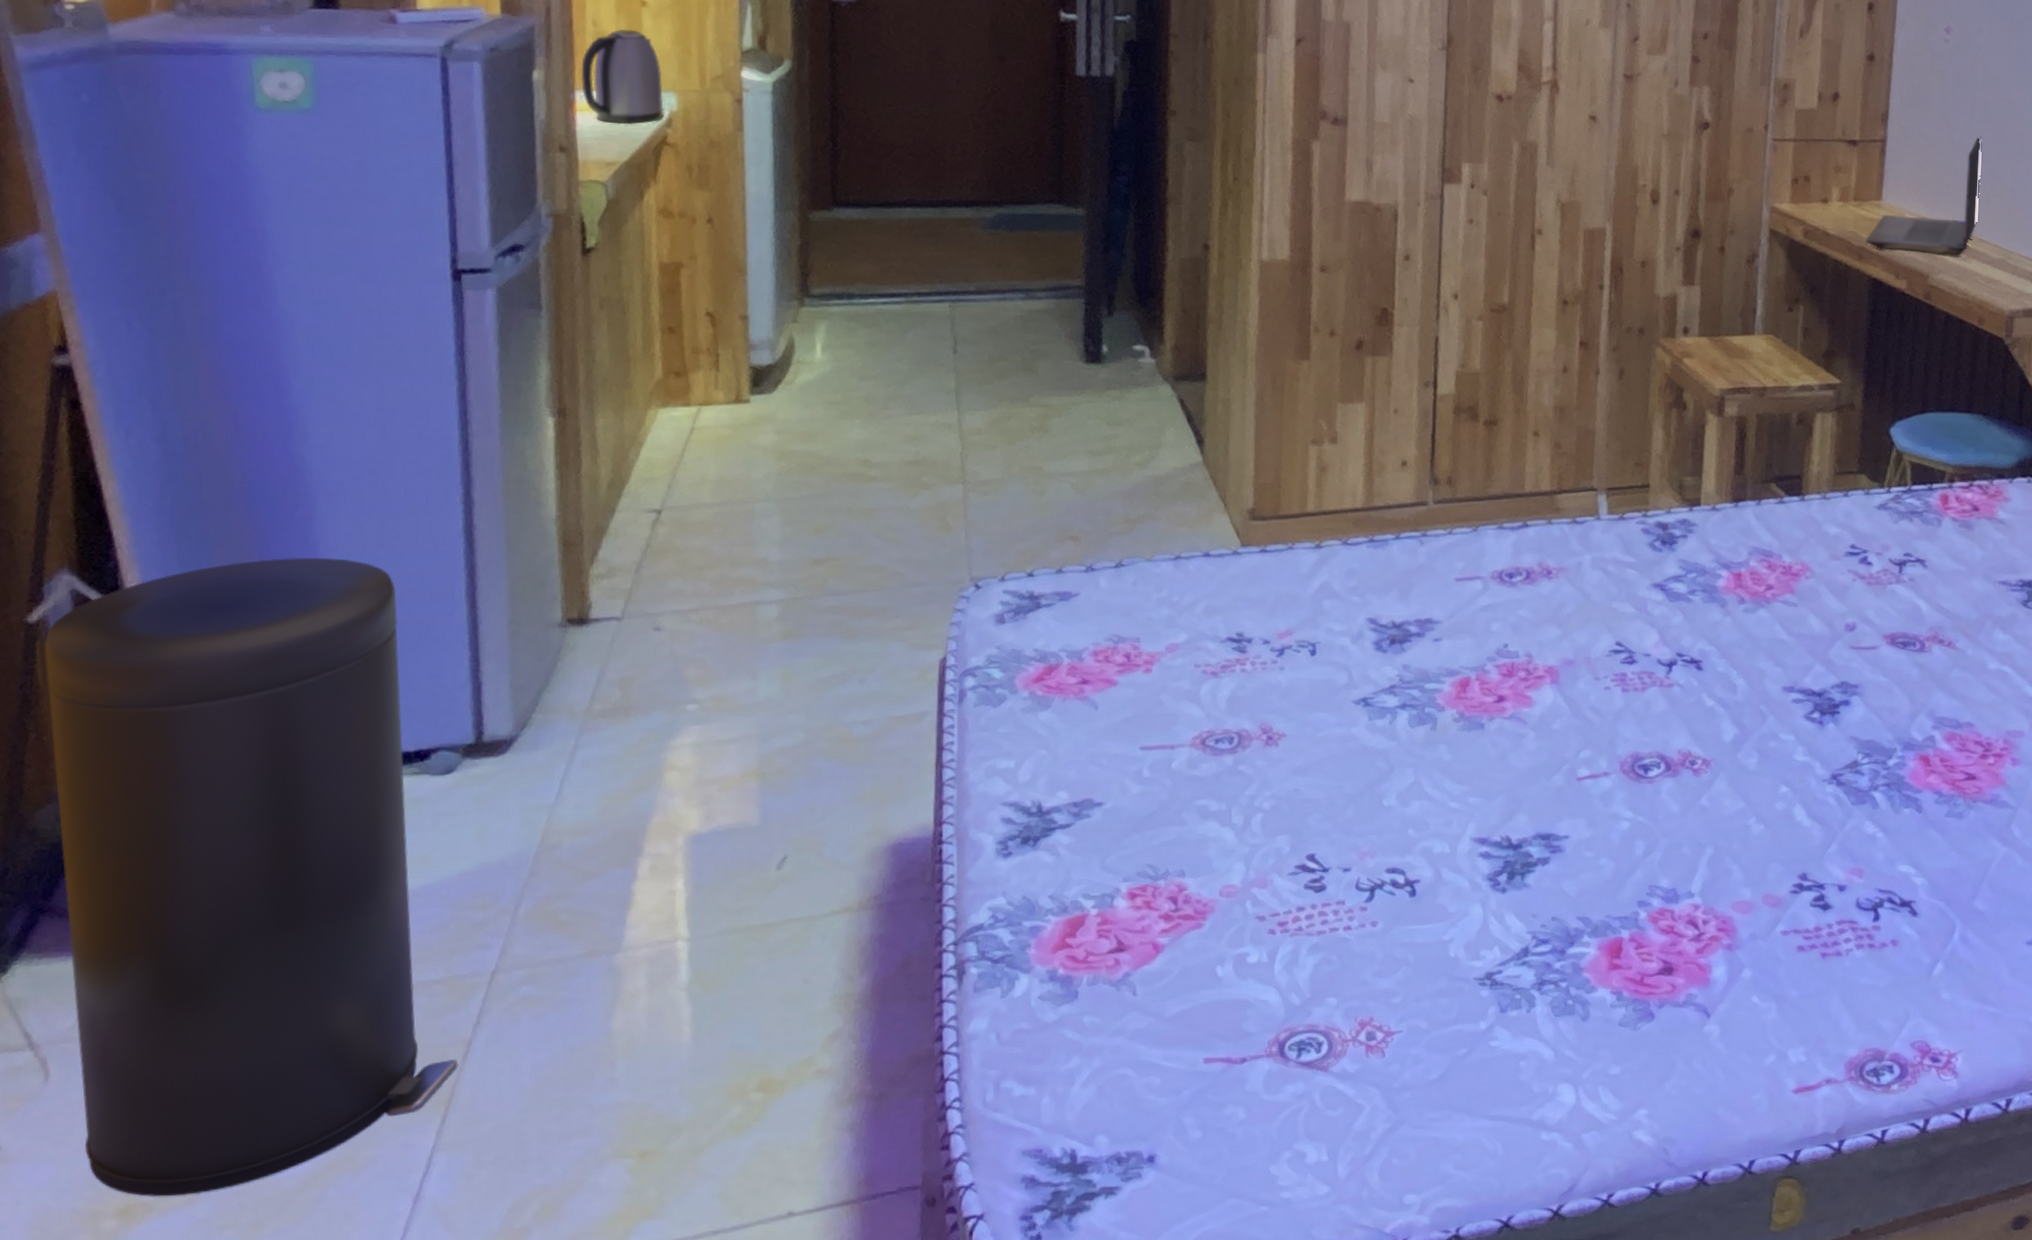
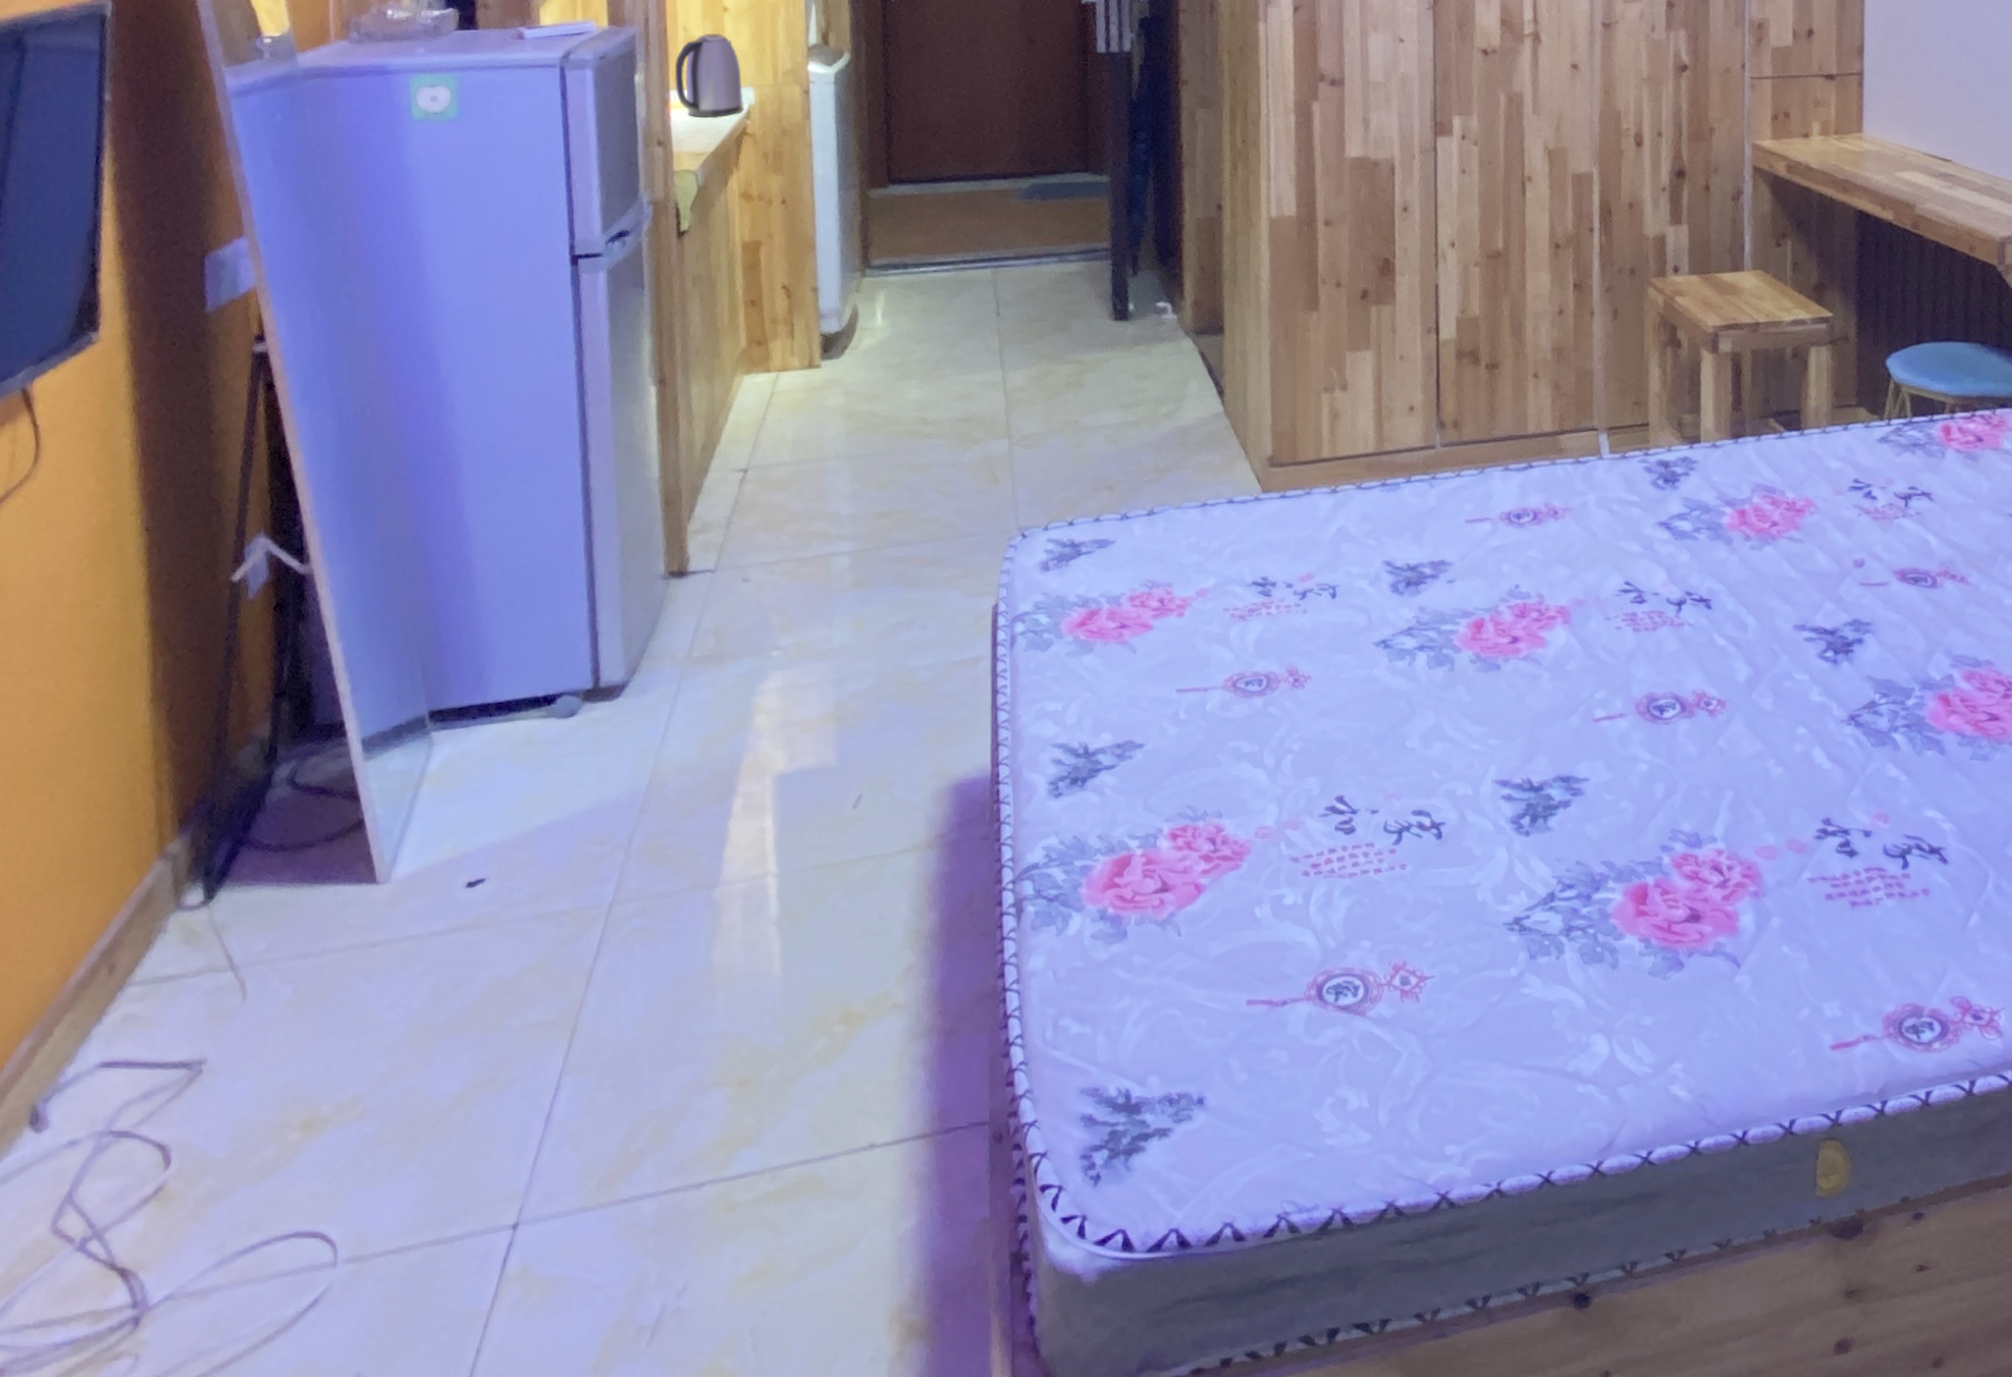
pedal bin: present [35,558,459,1197] -> none [238,519,582,1112]
laptop computer: present [1866,137,1982,256] -> none [1849,64,1961,185]

